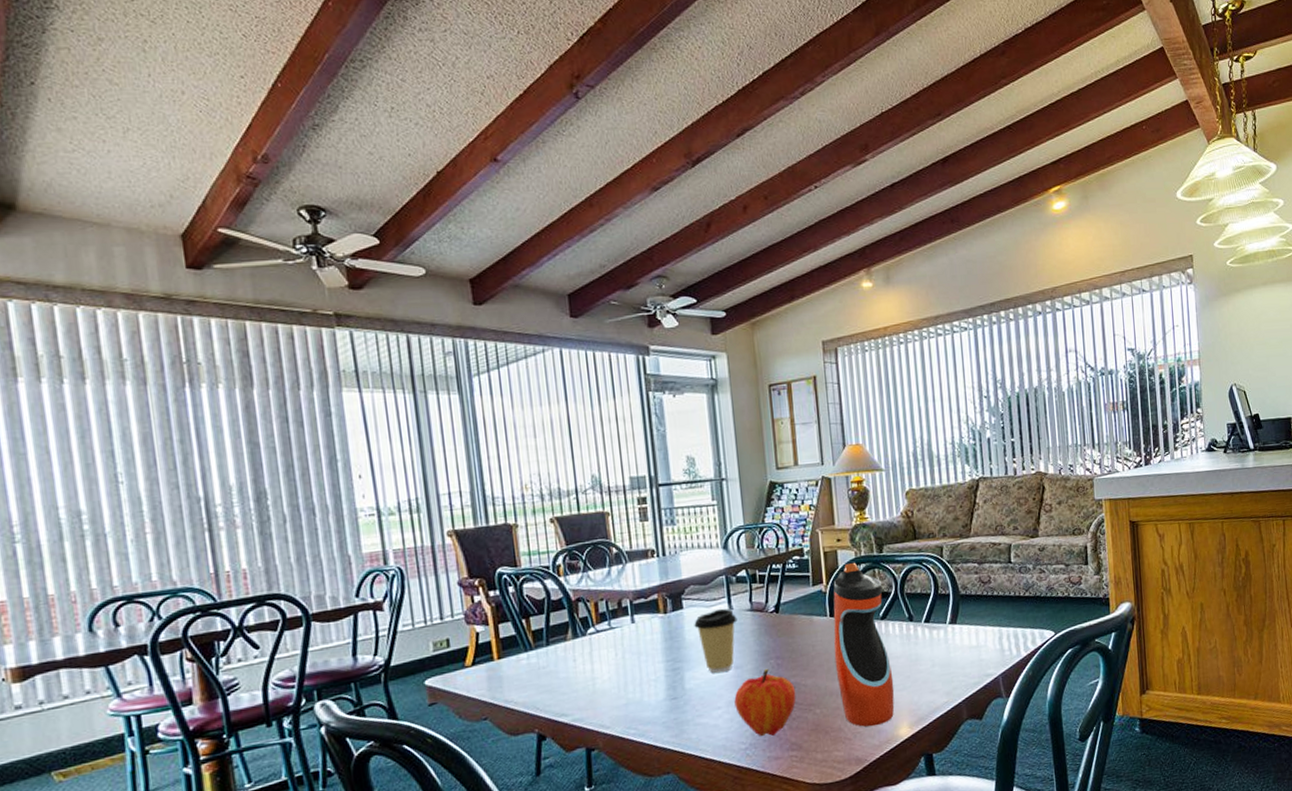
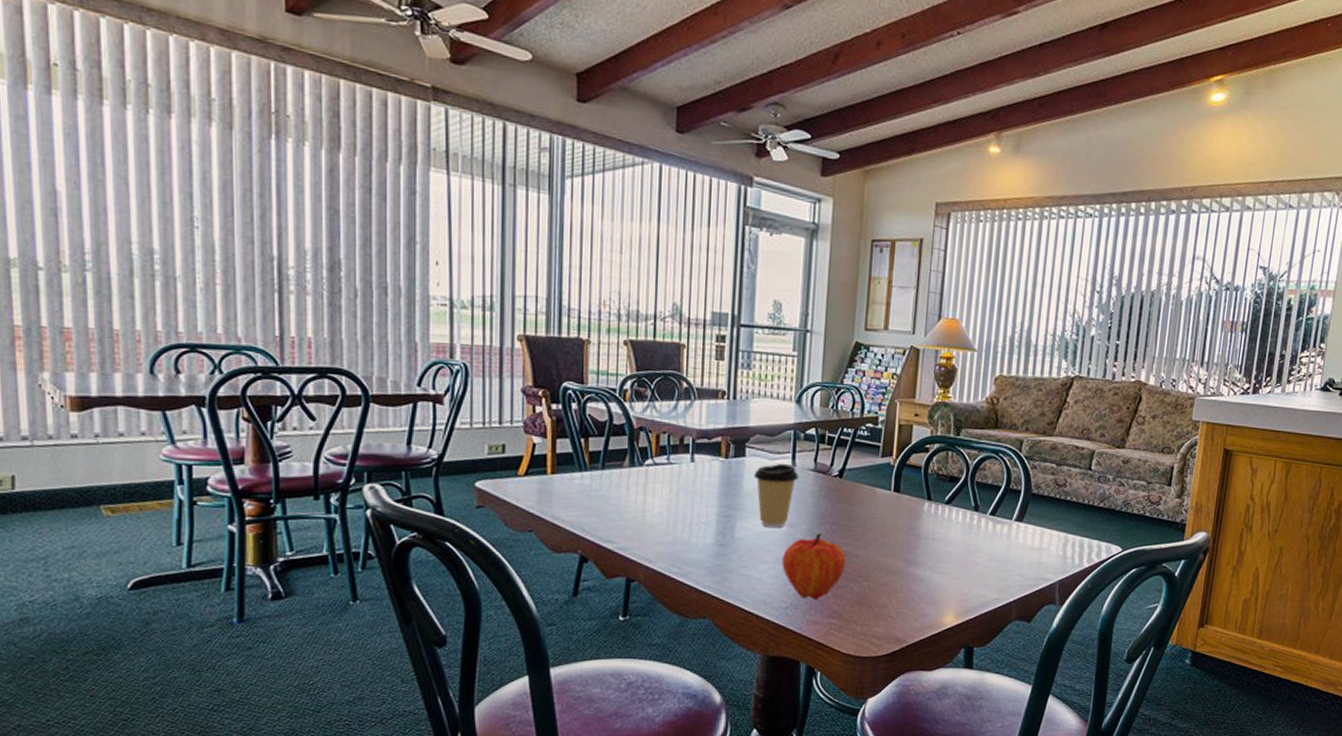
water bottle: present [833,562,895,727] -> none [890,440,954,609]

